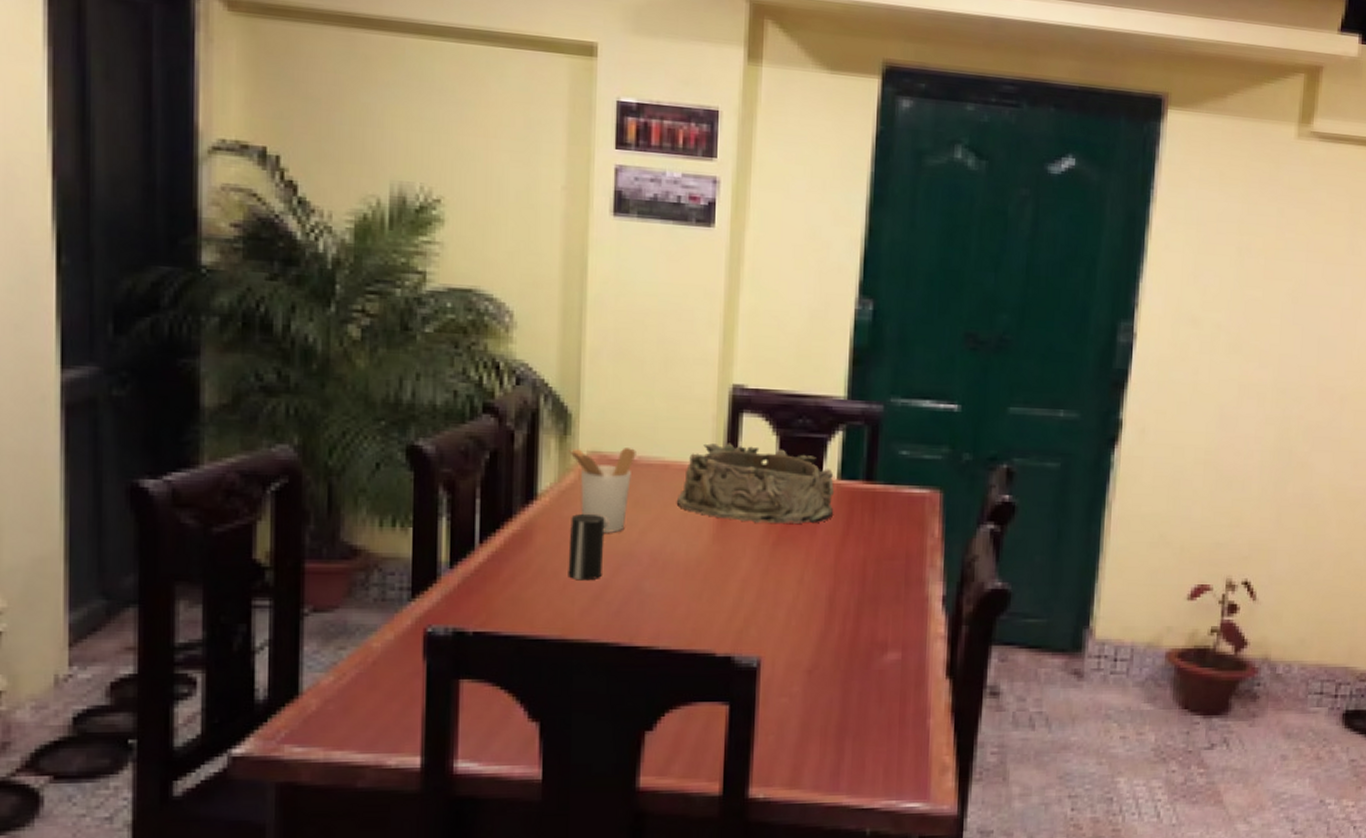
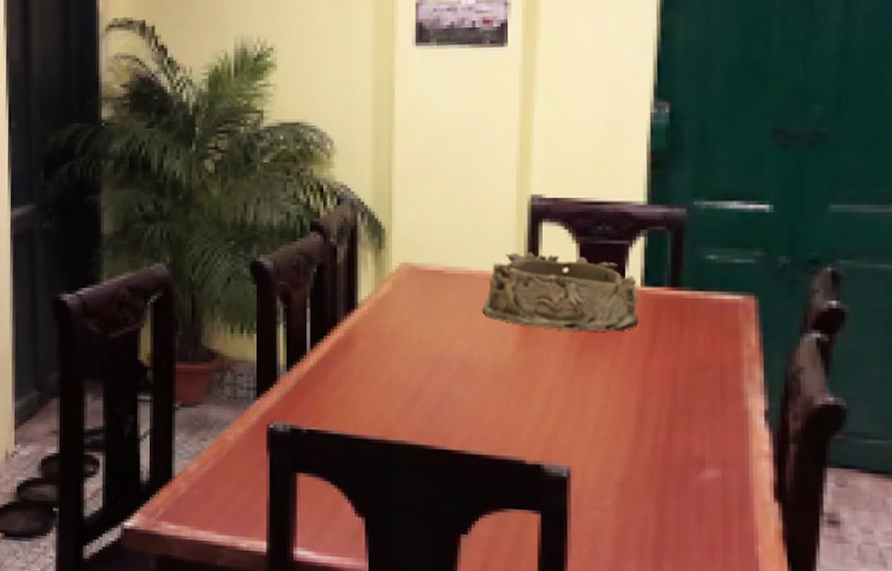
utensil holder: present [568,448,636,534] -> none [383,259,443,341]
cup: present [568,513,610,581] -> none [386,321,421,385]

